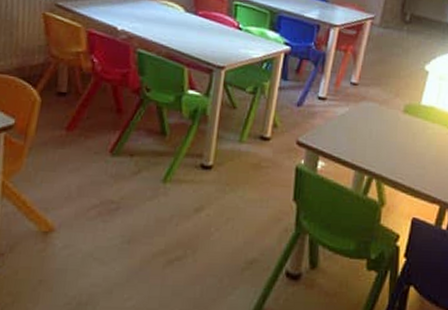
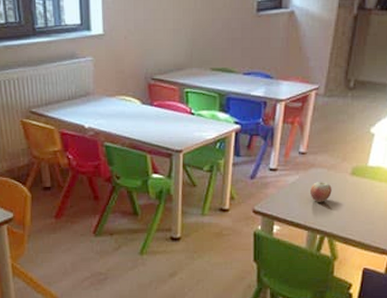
apple: none [360,116,383,140] -> present [310,182,332,202]

